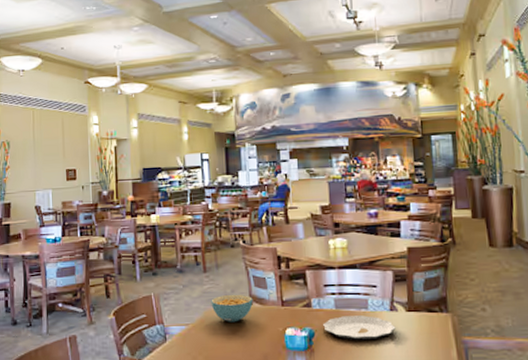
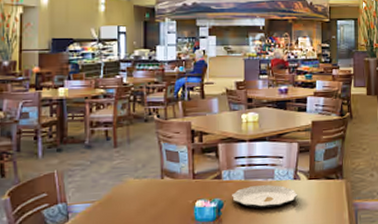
cereal bowl: present [211,294,253,323] -> none [120,168,164,198]

